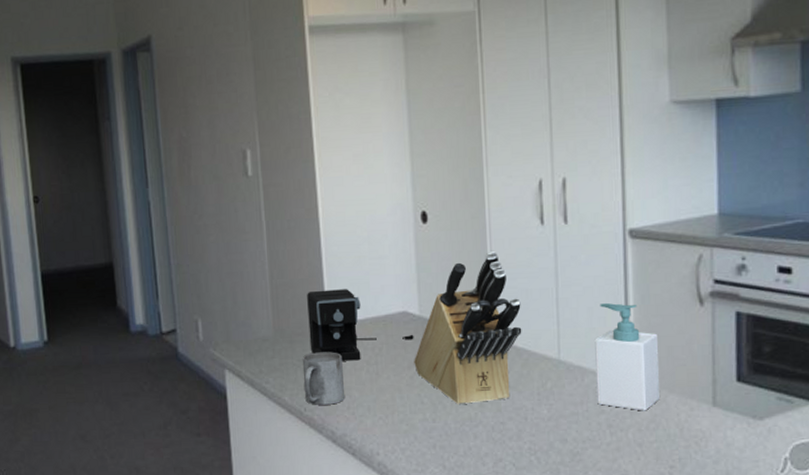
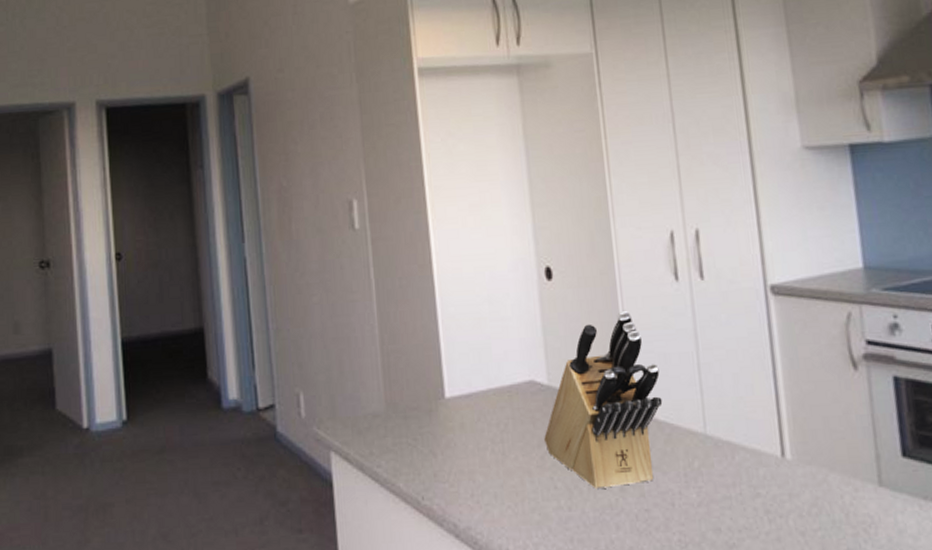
mug: present [302,352,344,405] -> none [418,428,467,493]
coffee maker: present [307,289,414,361] -> none [422,355,543,440]
soap bottle: present [595,303,661,411] -> none [743,368,820,493]

